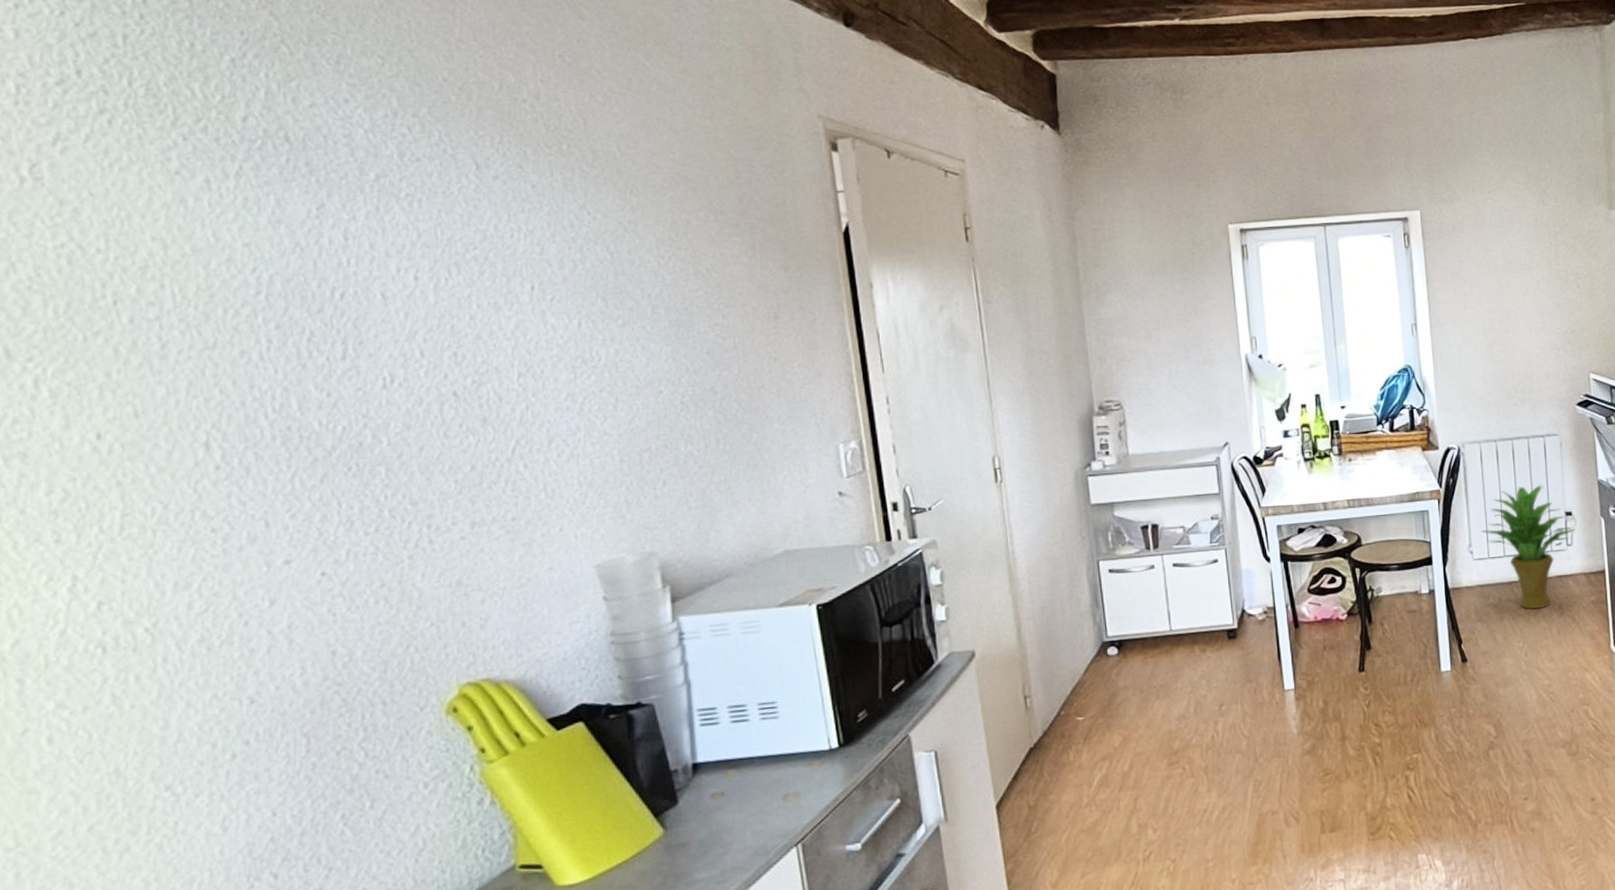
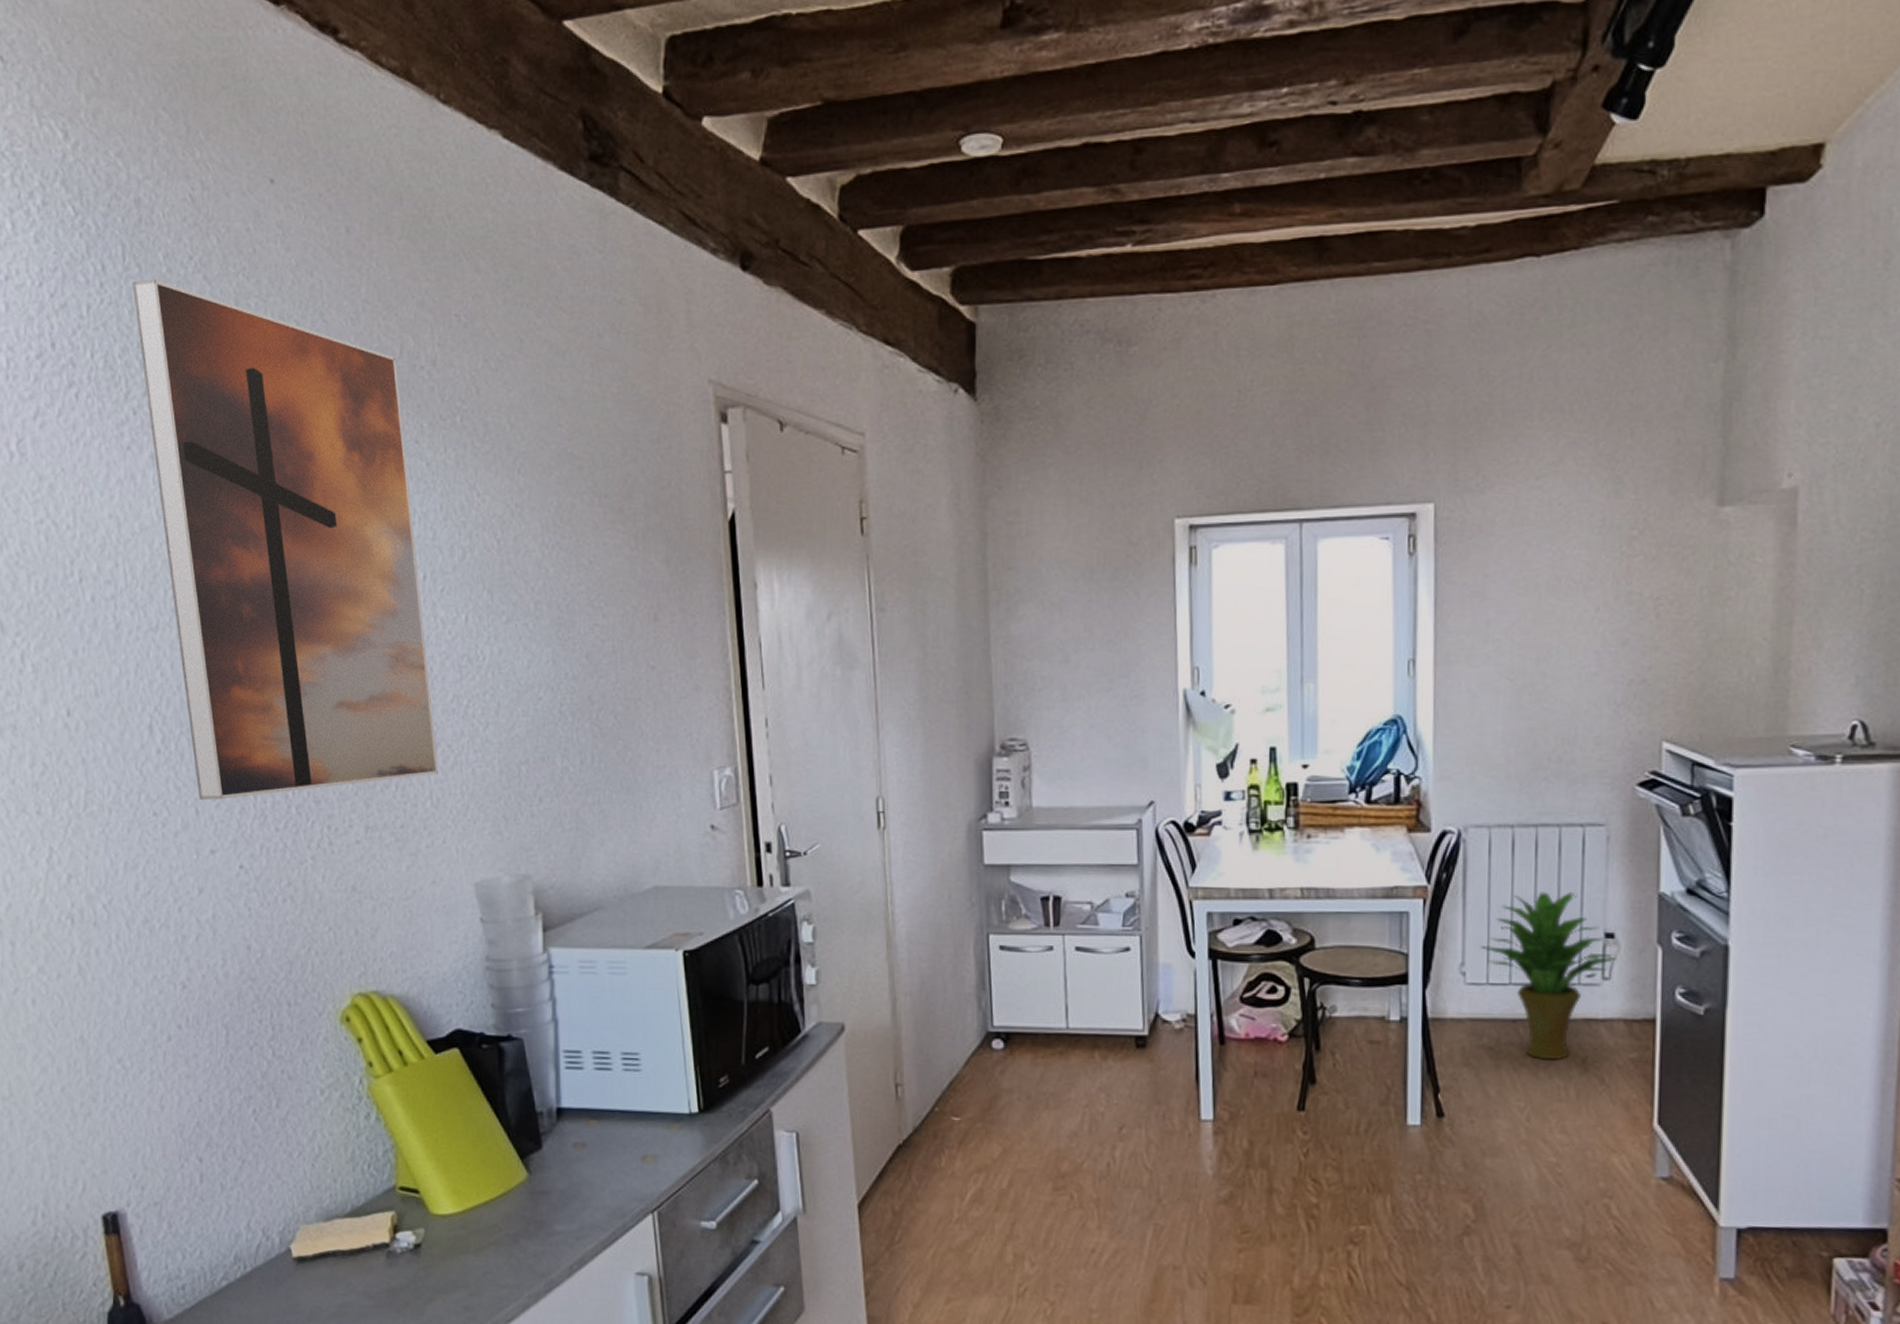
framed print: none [181,12,554,512] -> present [132,278,439,800]

